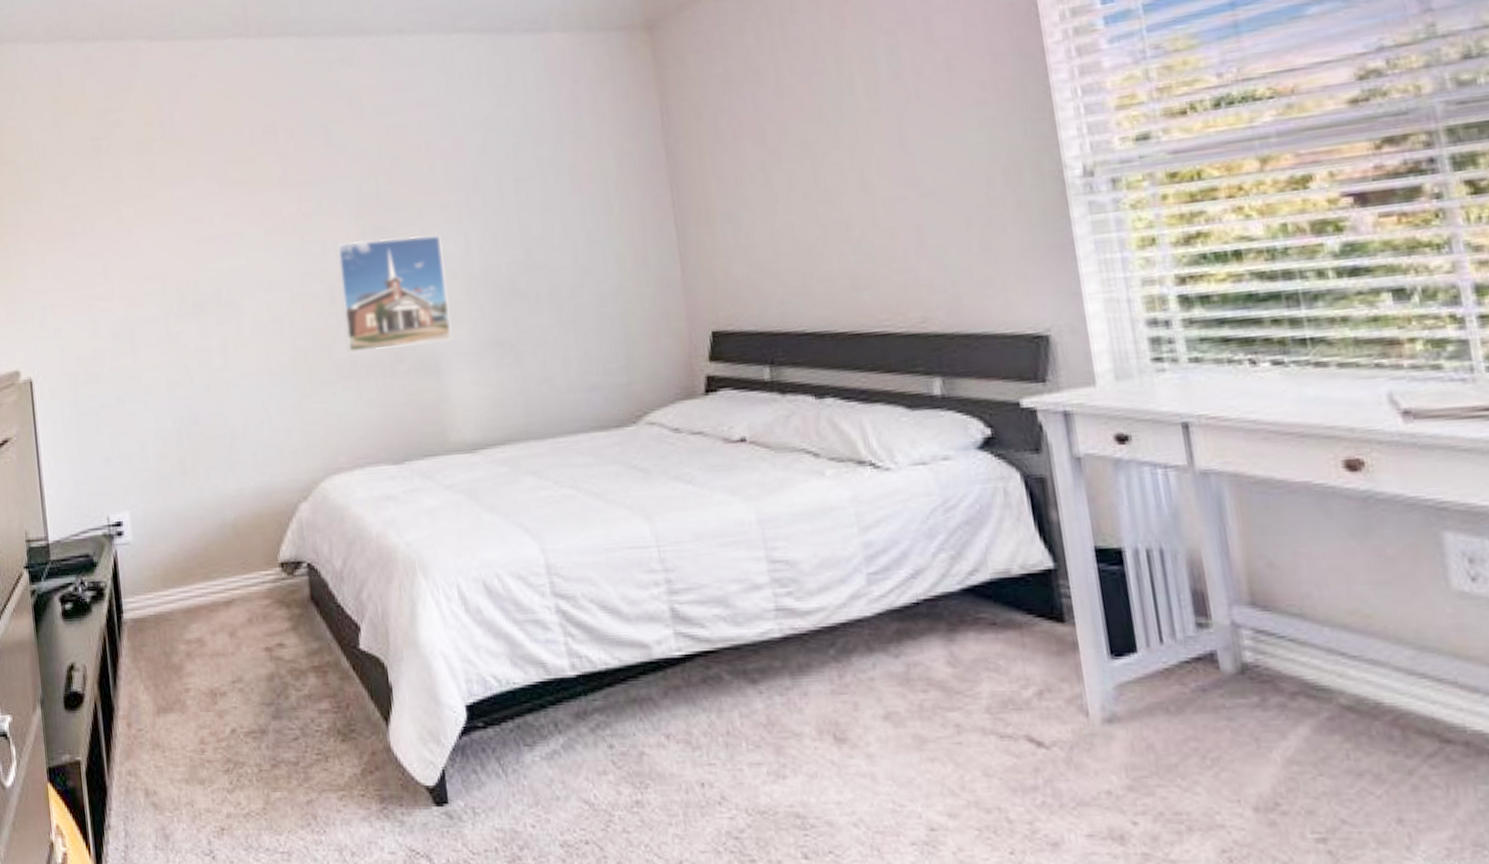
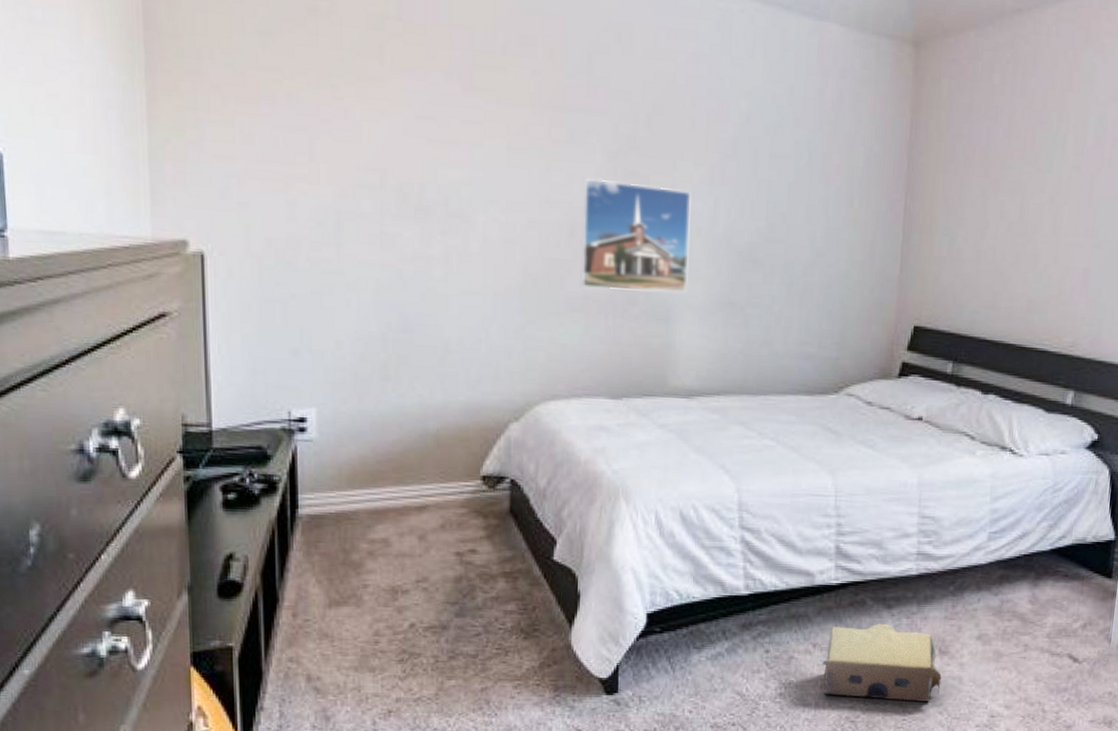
cardboard box: none [681,703,847,809] -> present [822,623,942,702]

